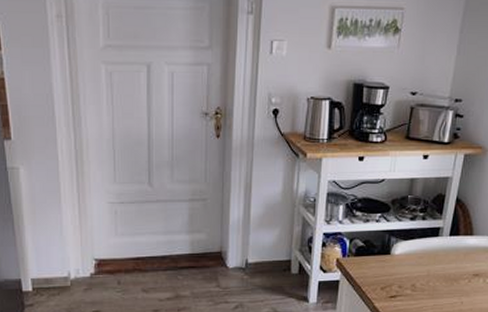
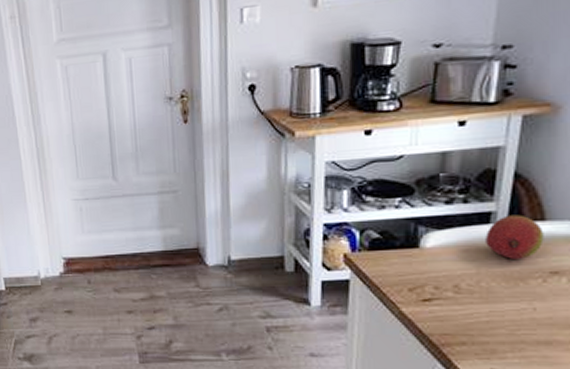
fruit: none [435,230,471,264] -> present [485,215,544,259]

